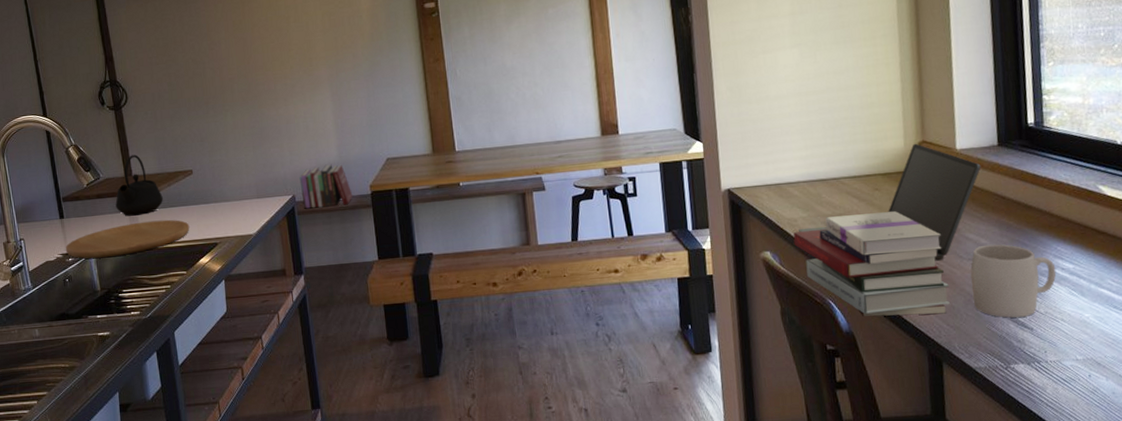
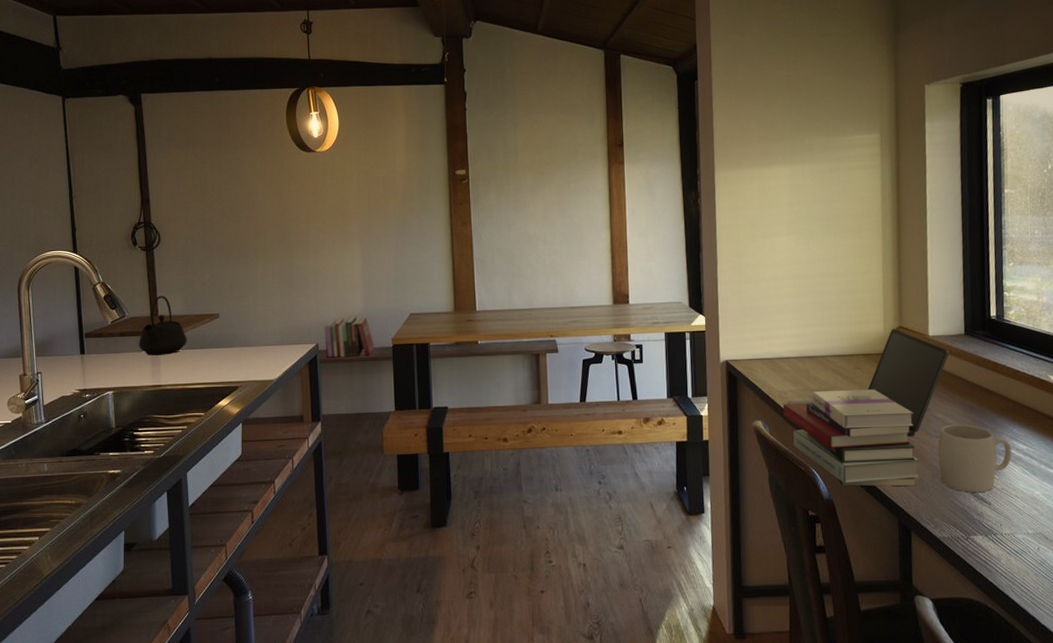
cutting board: present [65,219,190,259] -> none [83,361,211,396]

